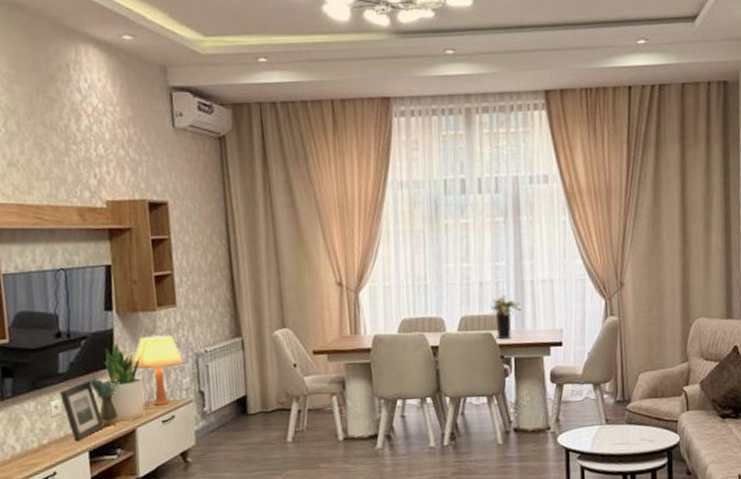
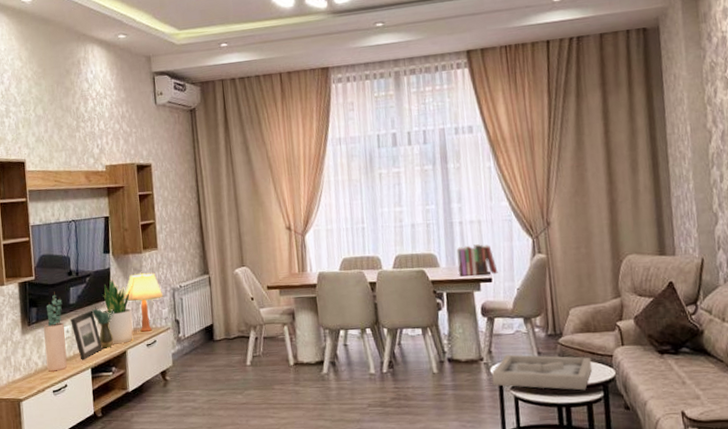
vase: none [22,358,57,457] -> present [43,291,68,372]
flower arrangement: present [489,294,521,340] -> none [421,235,451,276]
books: none [527,305,569,340] -> present [456,244,498,276]
decorative tray: none [558,422,658,458] -> present [491,354,593,391]

